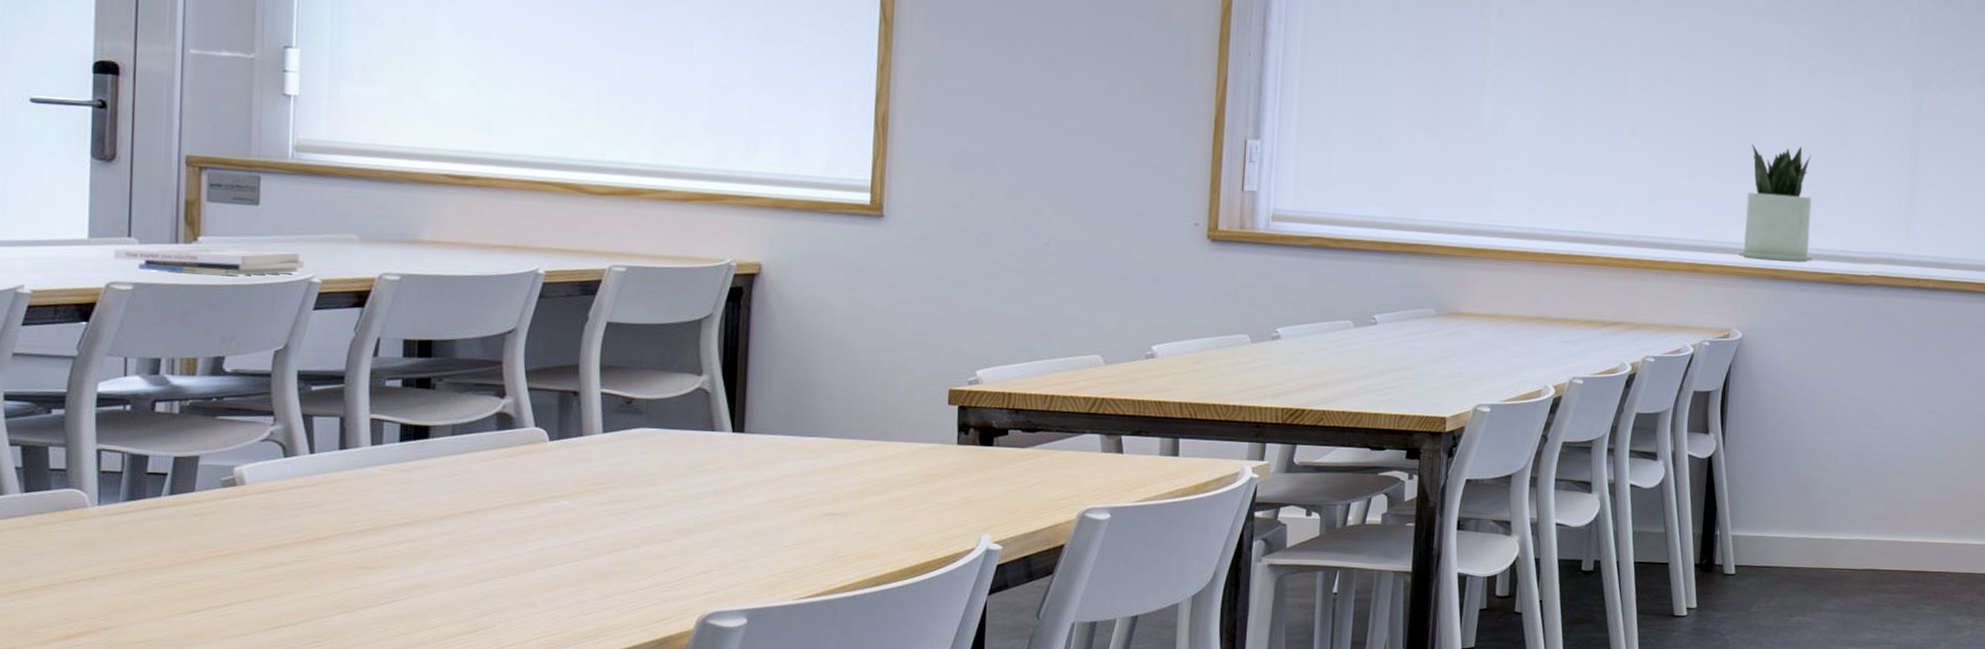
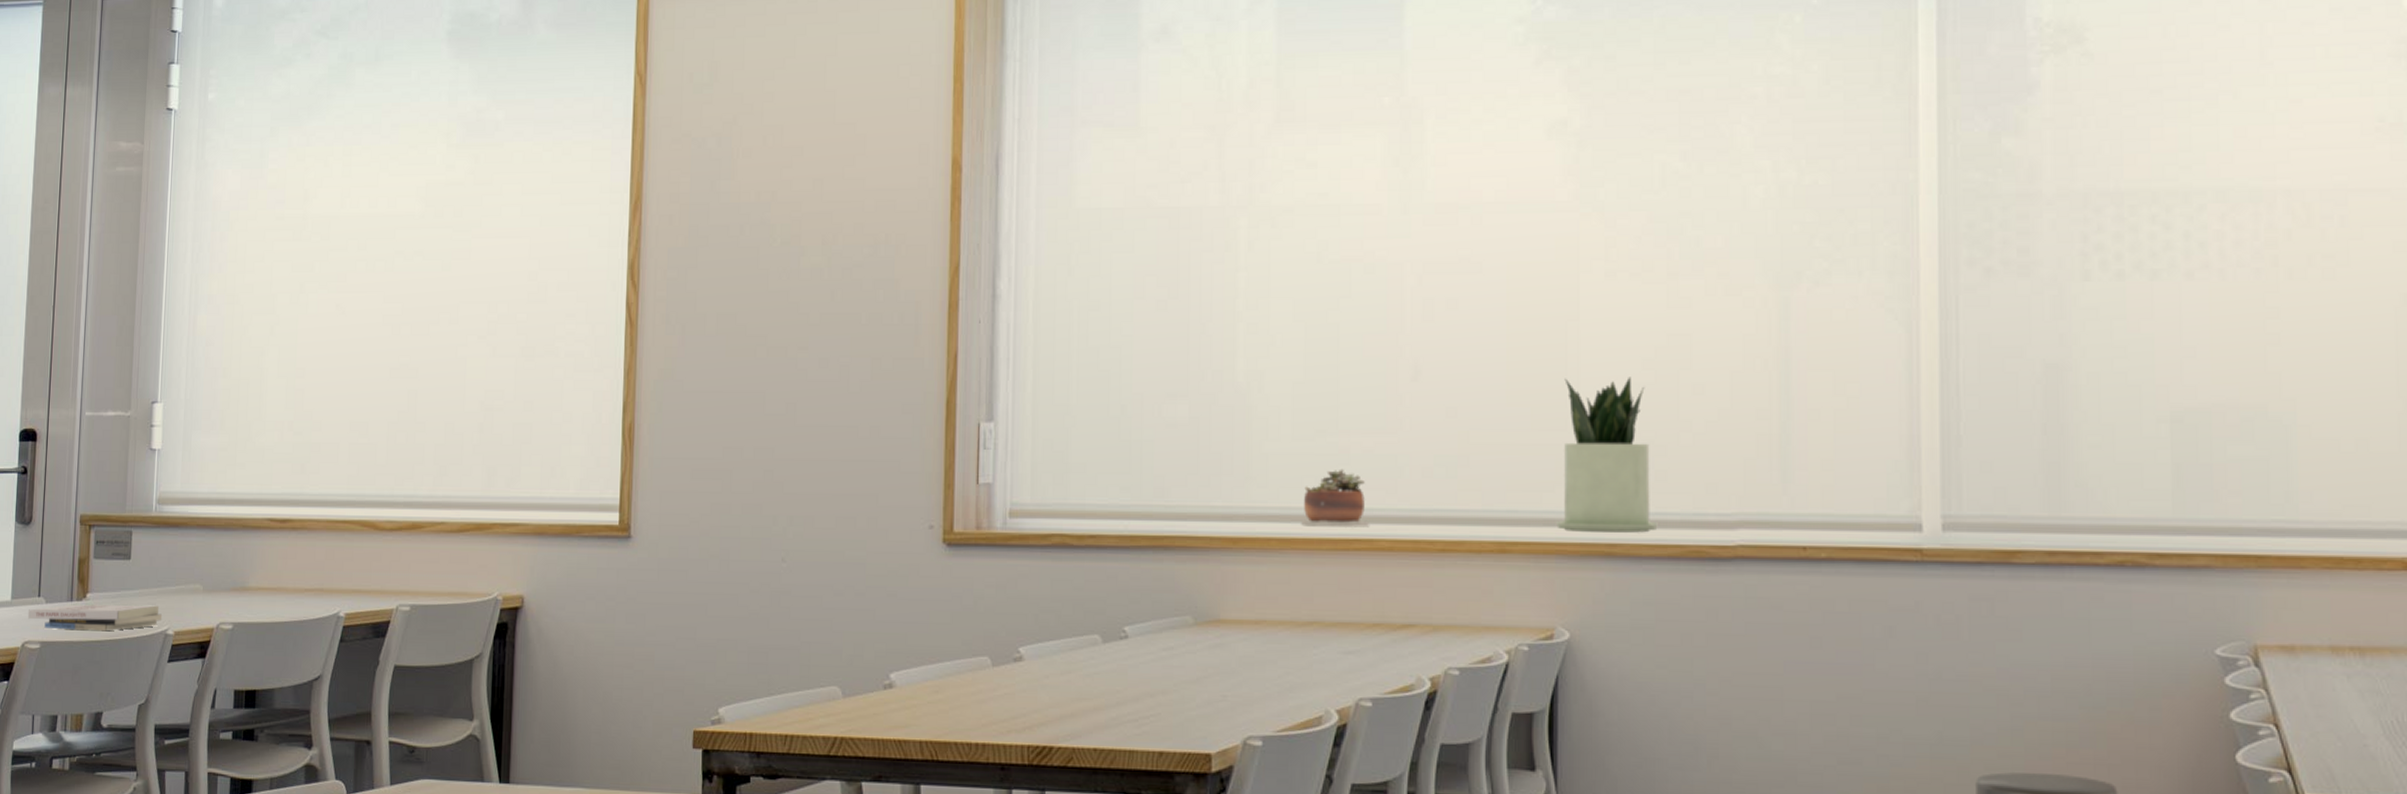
succulent plant: none [1532,199,1590,247] -> present [1301,469,1370,528]

